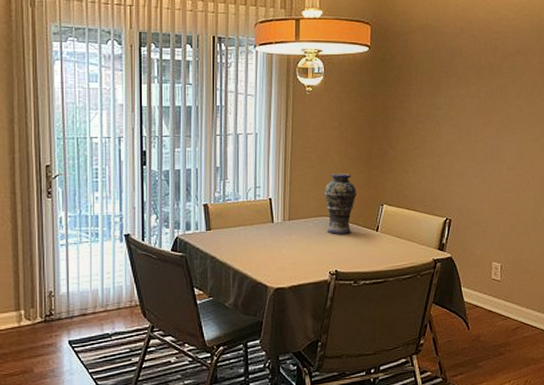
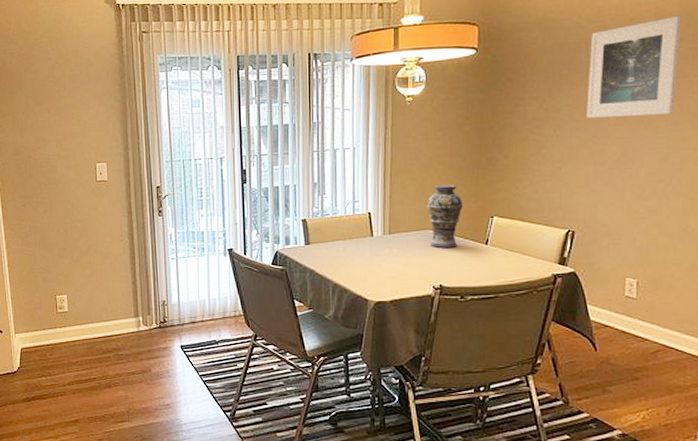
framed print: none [460,33,533,117] -> present [586,16,682,118]

